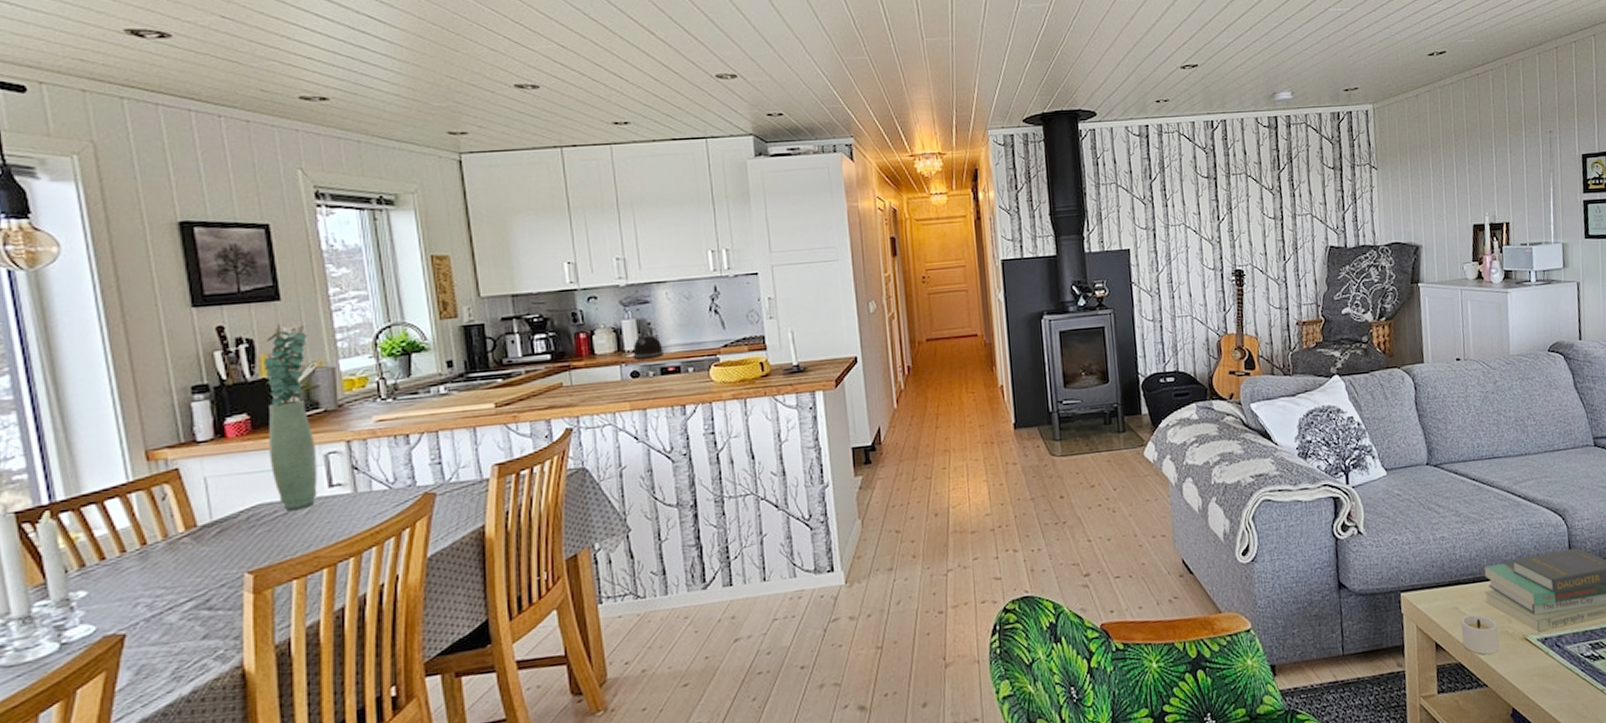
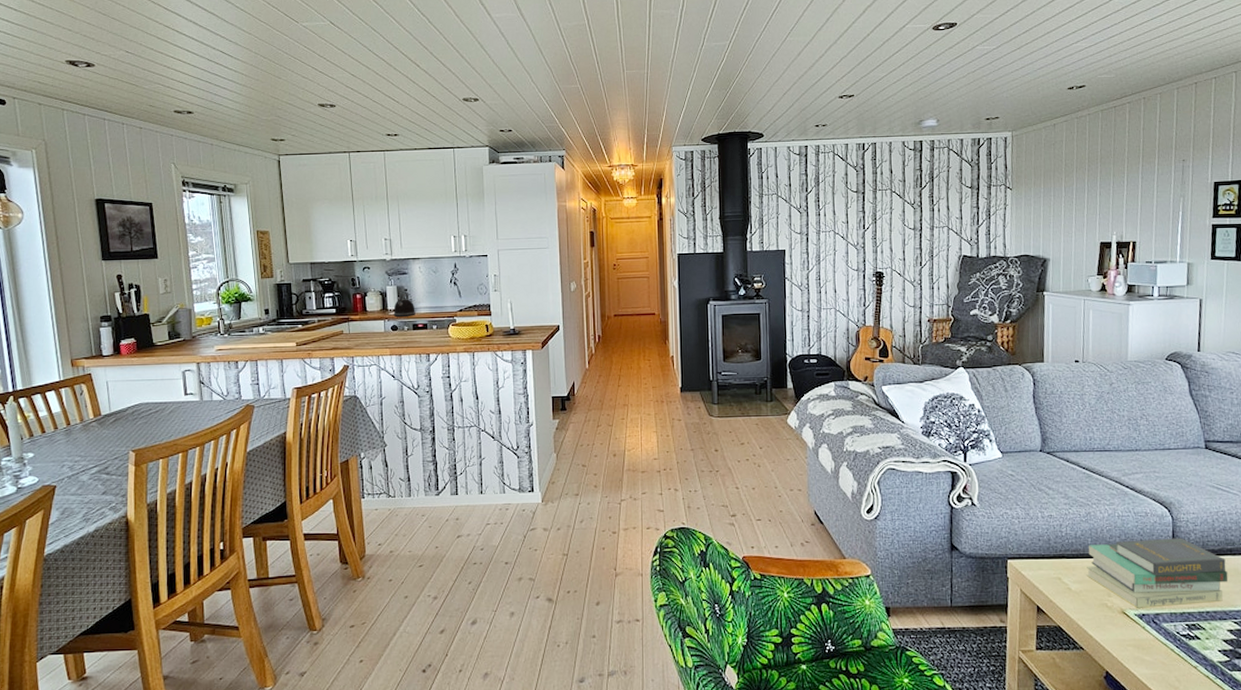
vase: present [264,323,317,513] -> none [146,275,178,411]
candle: present [1461,614,1499,655] -> none [1062,585,1098,622]

